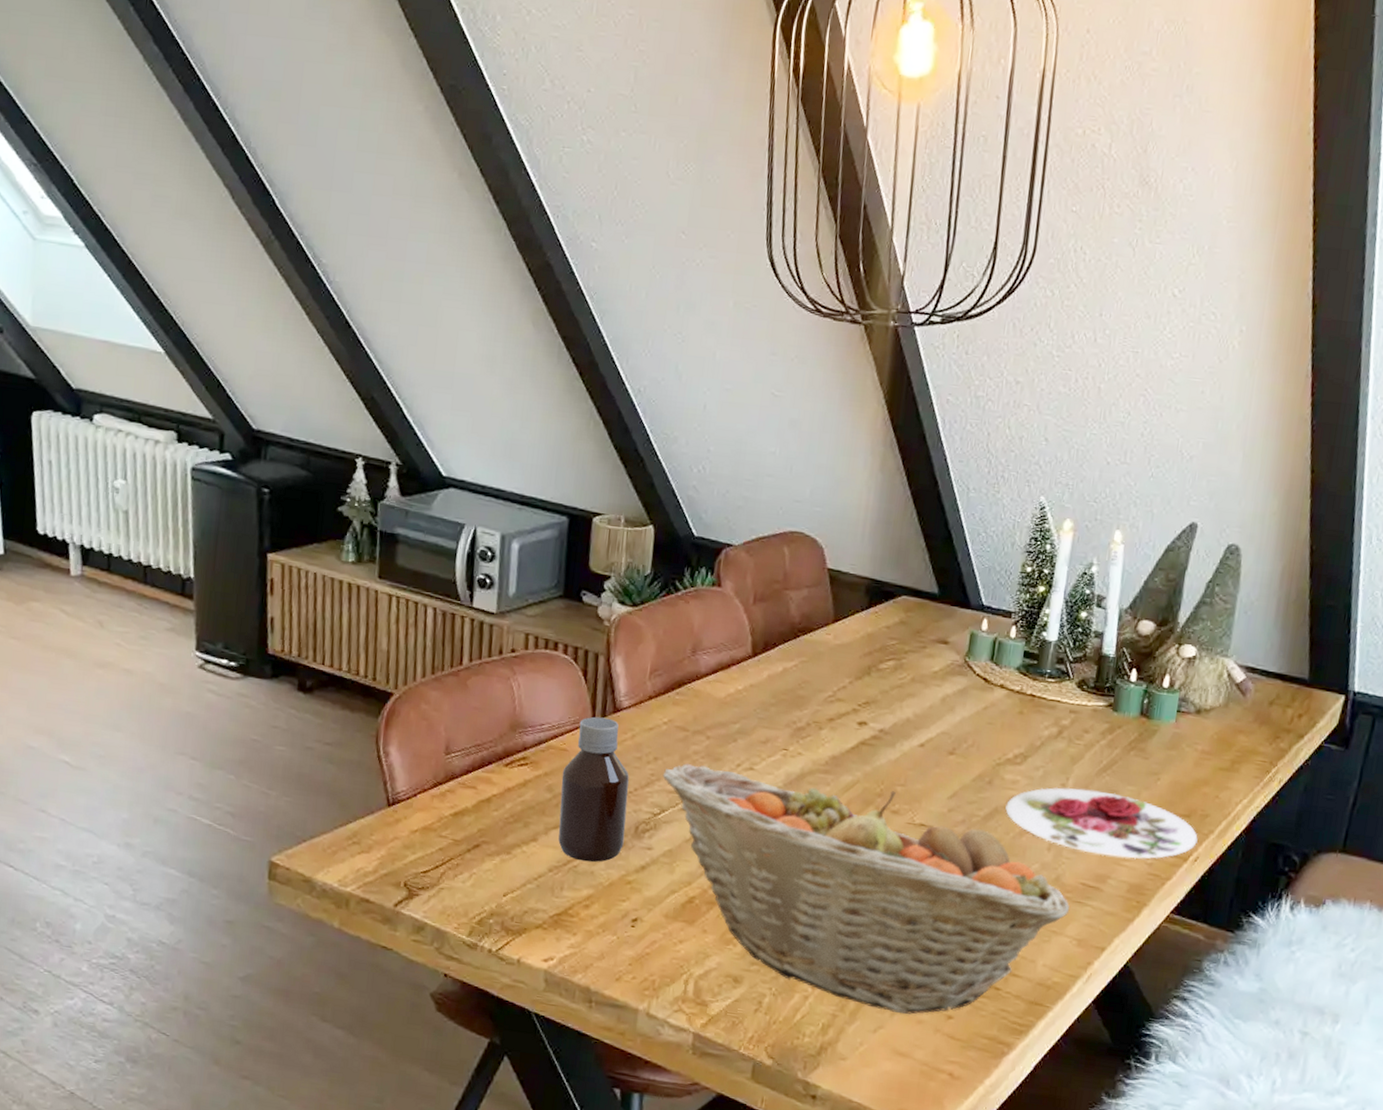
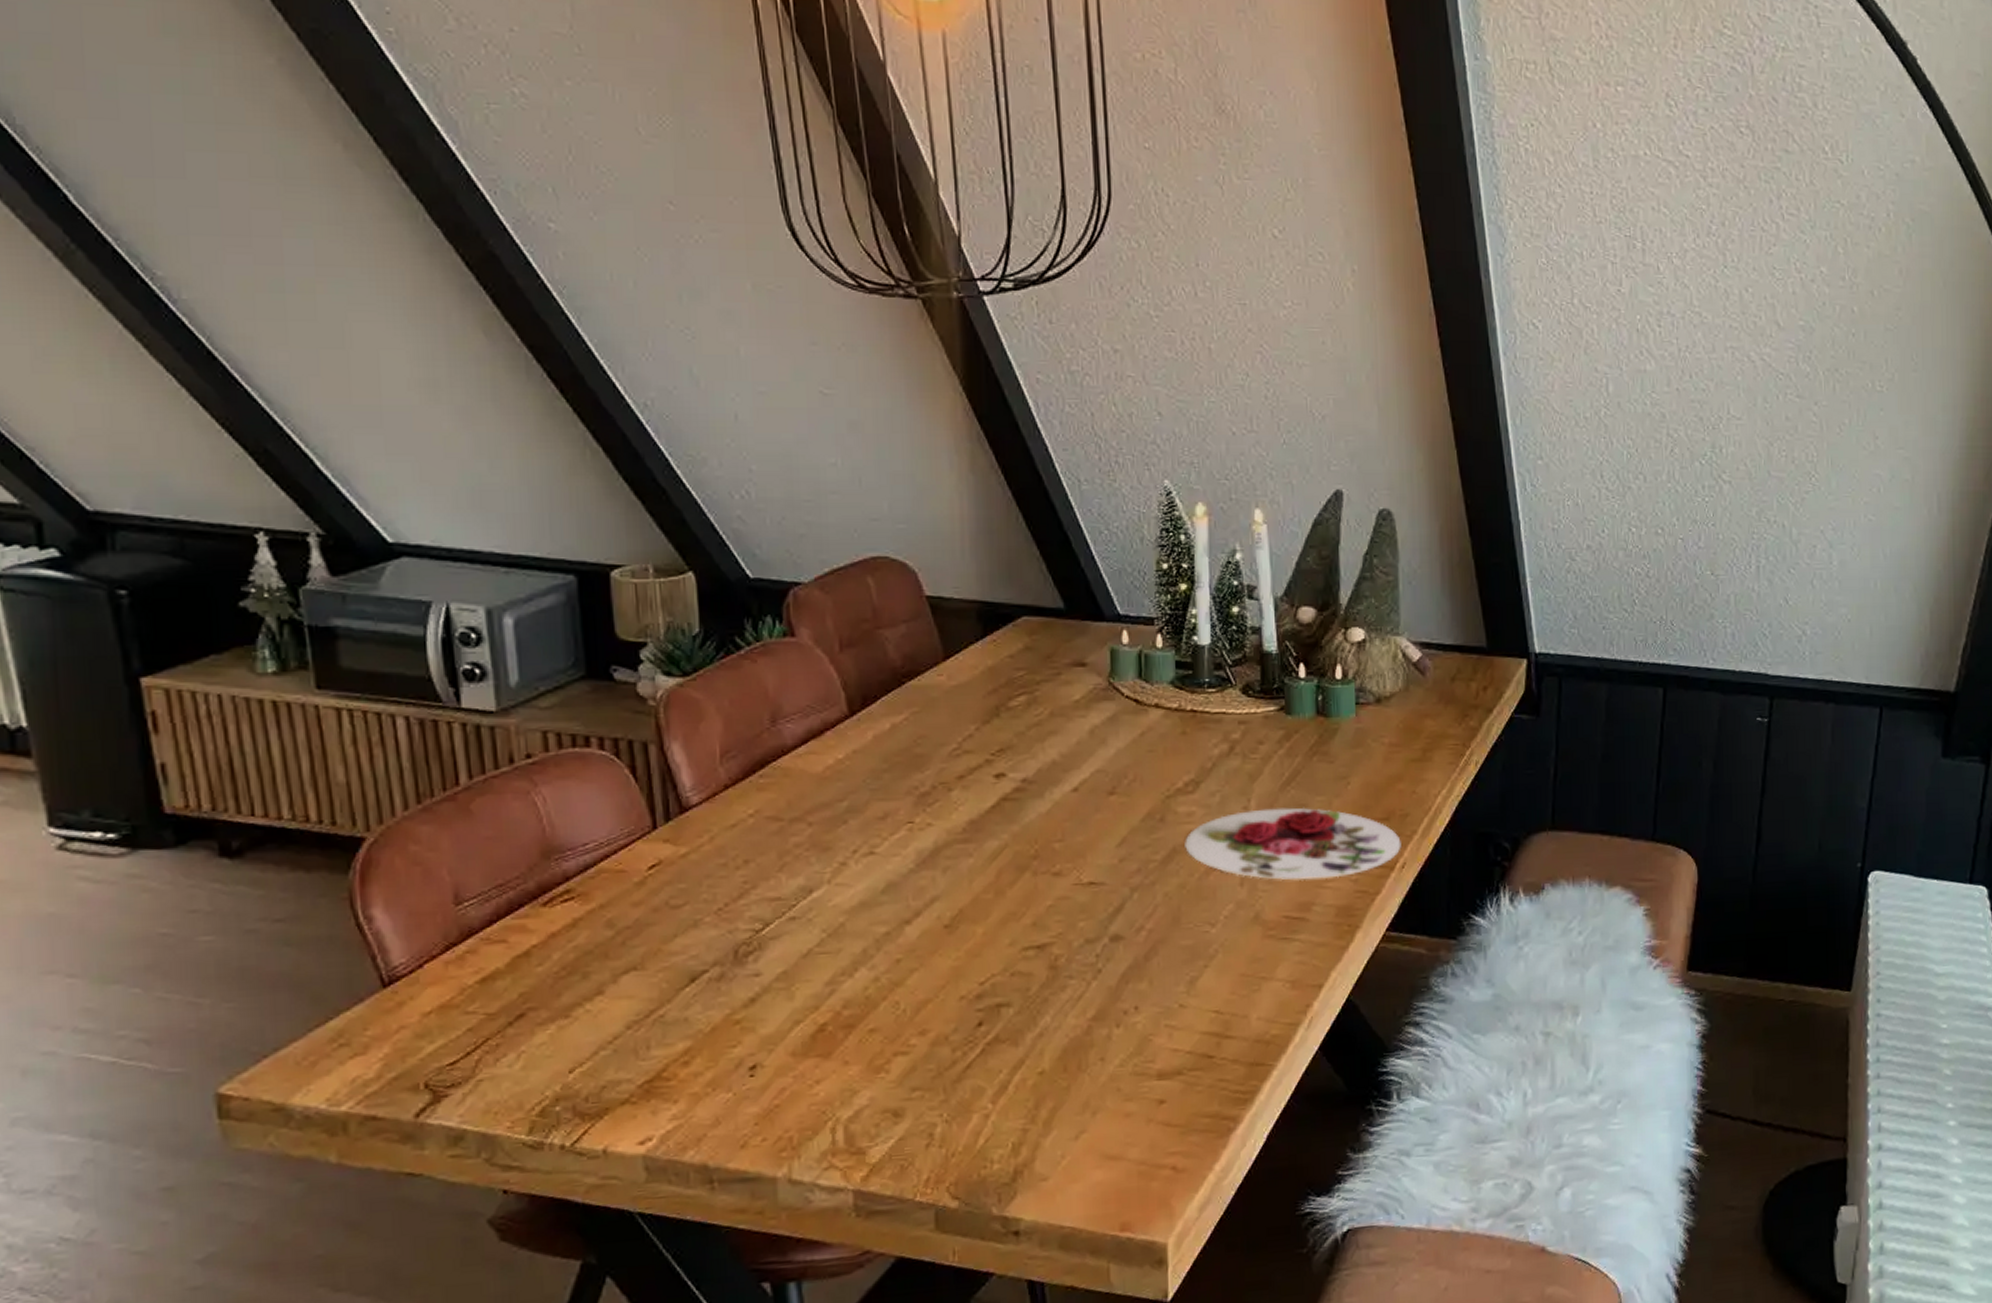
bottle: present [558,716,629,863] -> none [623,821,722,1008]
fruit basket: present [662,763,1070,1015] -> none [758,849,1277,1111]

